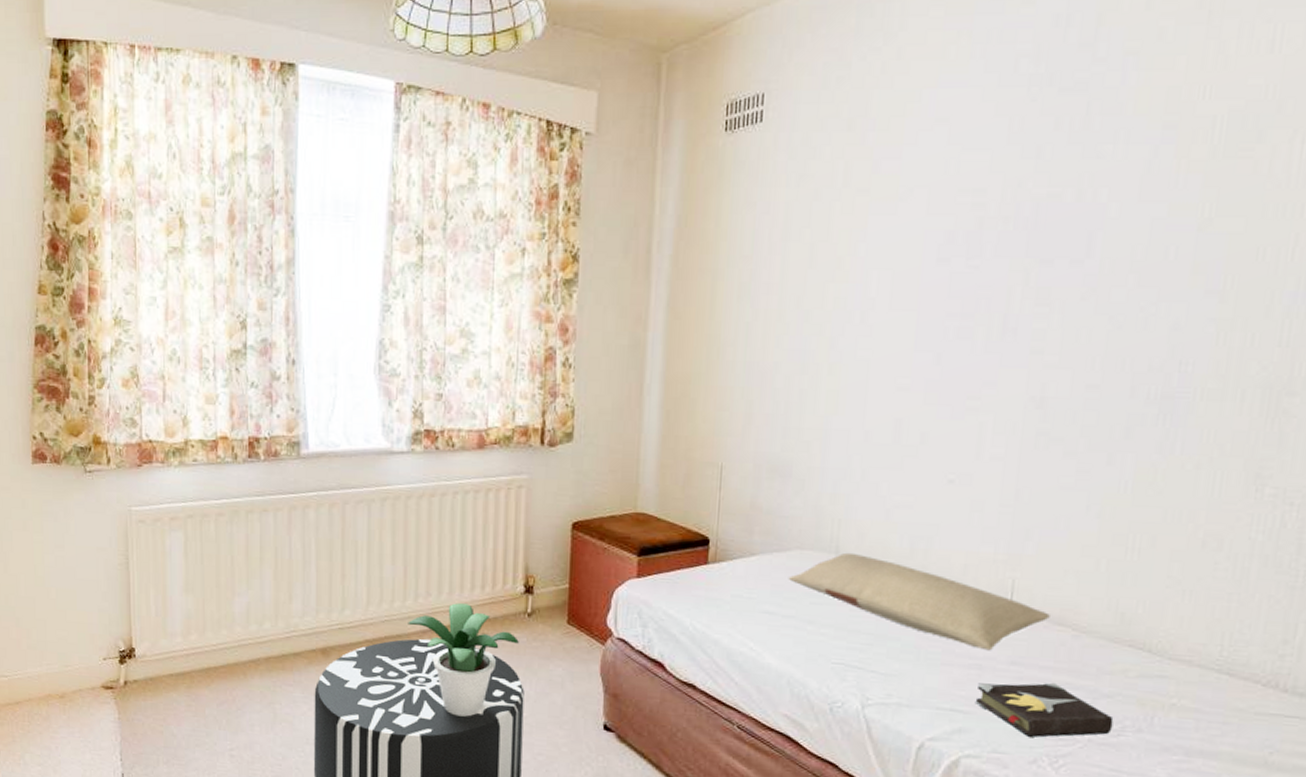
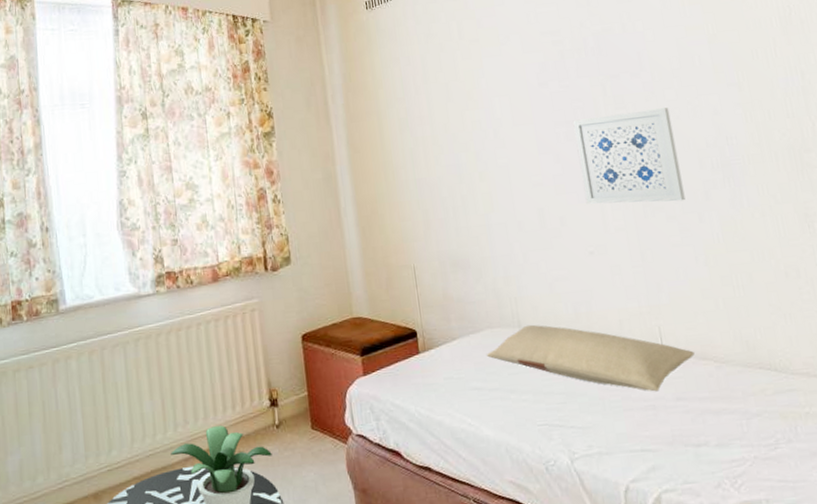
wall art: none [961,311,1111,435] -> present [573,107,685,204]
hardback book: present [975,682,1114,737] -> none [657,410,769,463]

